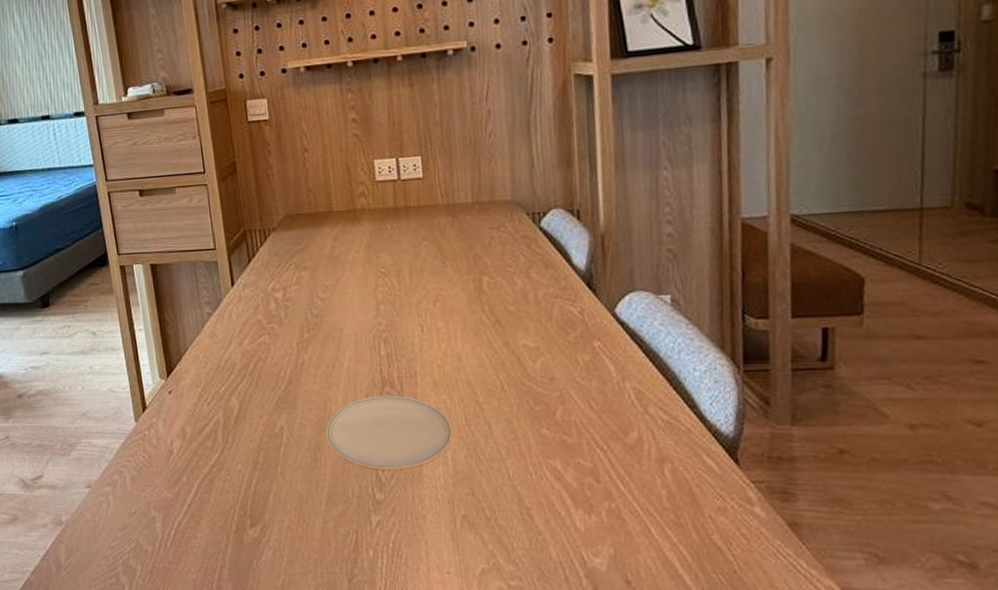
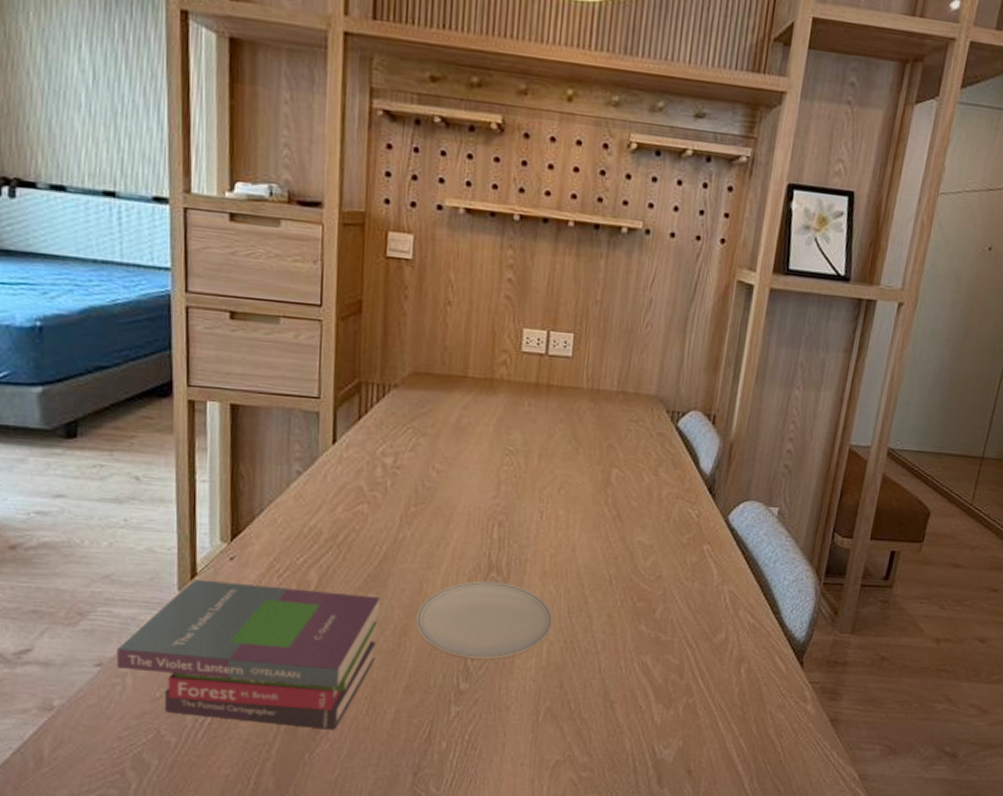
books: none [98,411,297,539] -> present [116,579,380,730]

